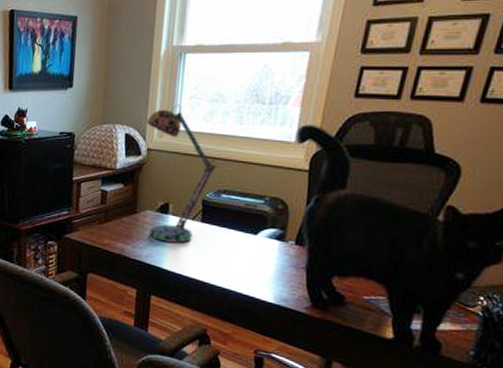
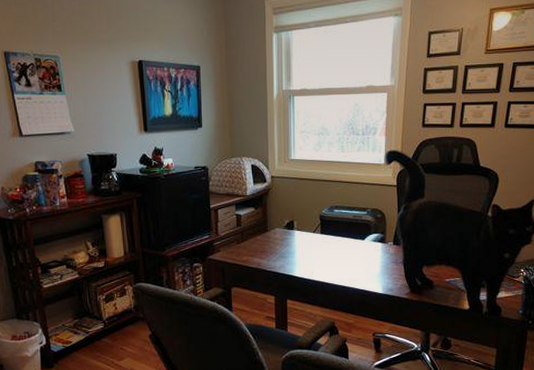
desk lamp: present [147,104,218,243] -> none [268,138,328,253]

